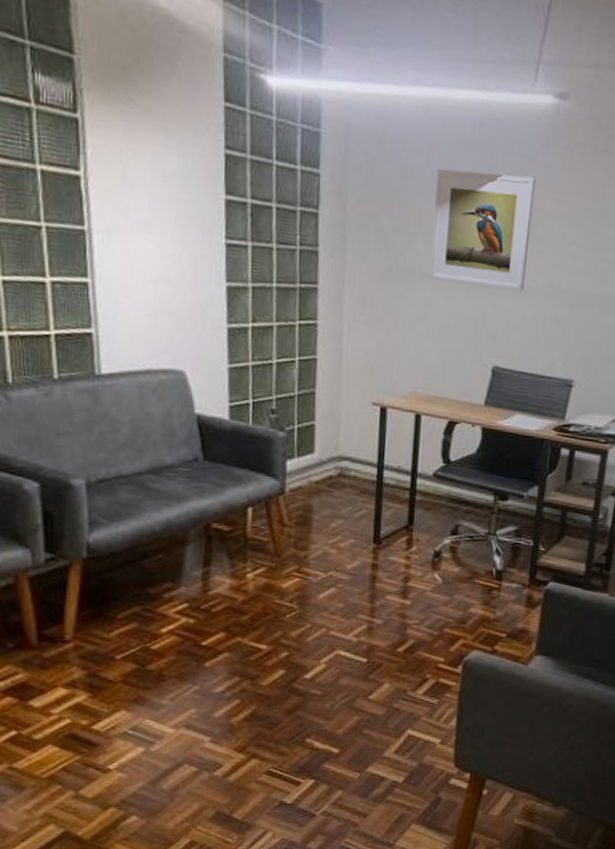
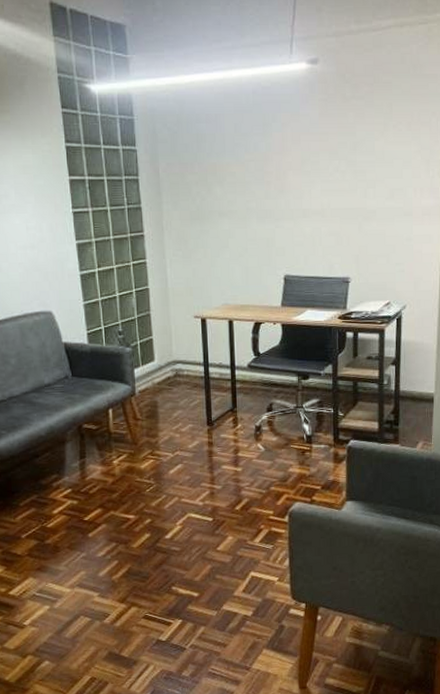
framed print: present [430,168,536,292] -> none [224,126,301,216]

